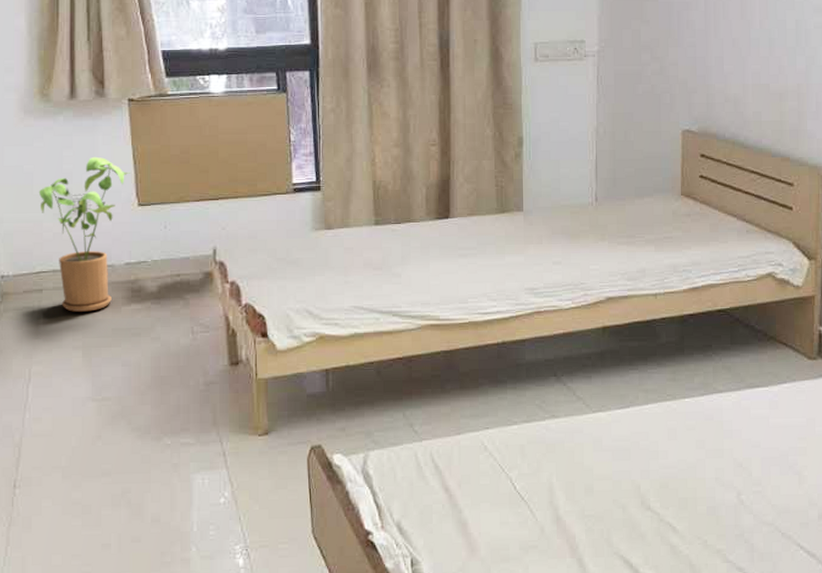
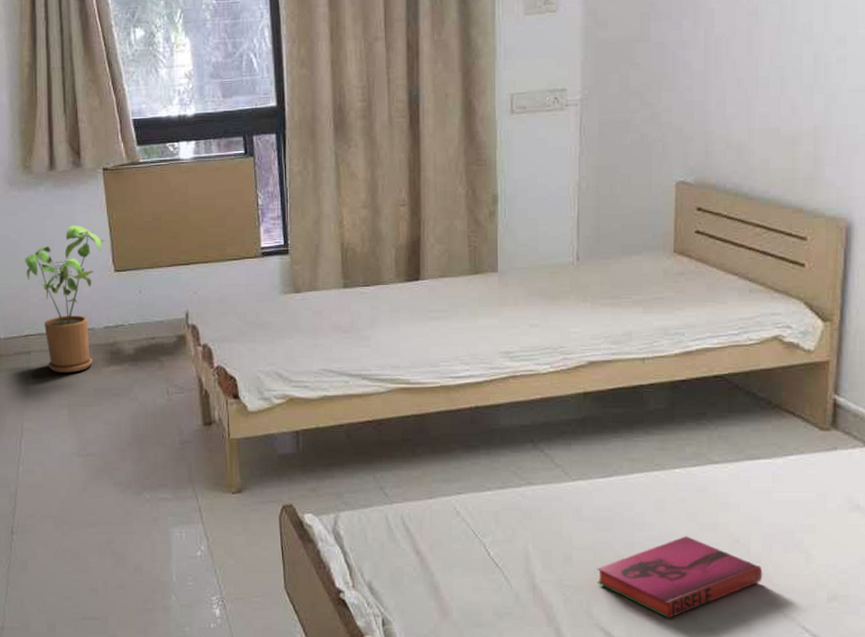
hardback book: none [615,462,763,544] -> present [596,536,763,619]

